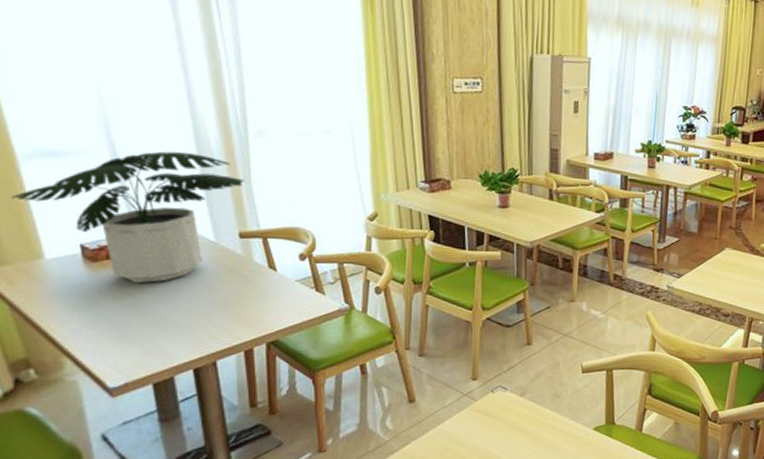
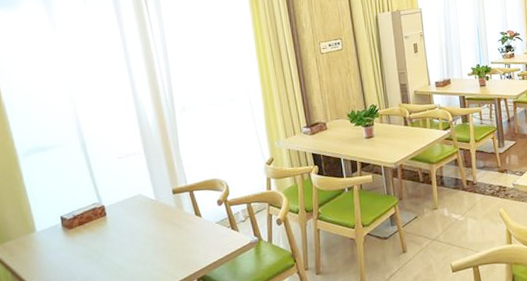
potted plant: present [12,151,245,284] -> none [14,132,175,242]

